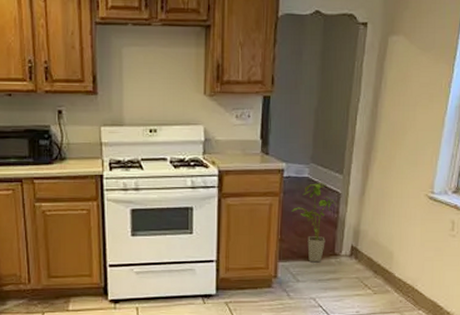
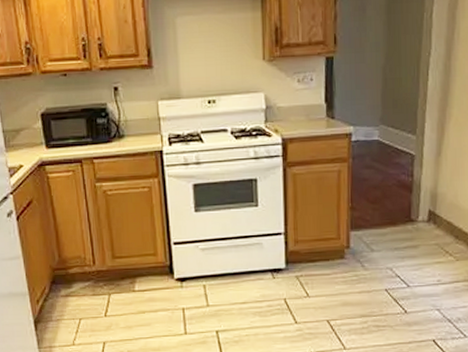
house plant: present [291,183,336,263] -> none [362,145,410,230]

